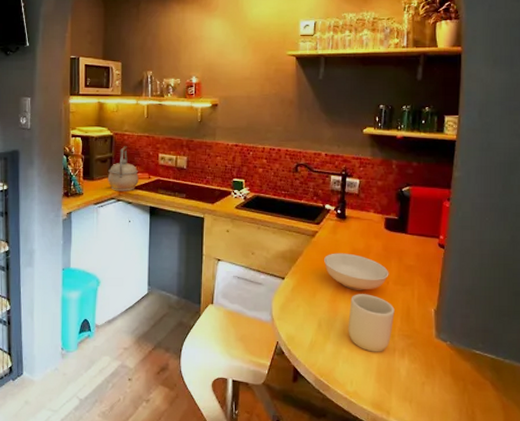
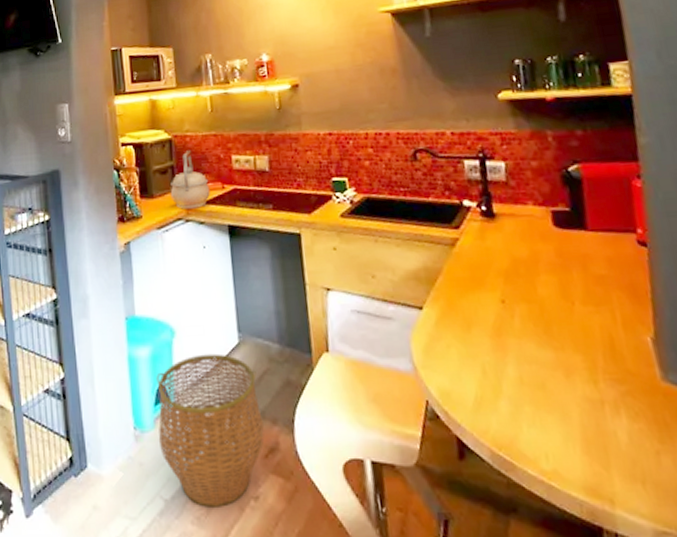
basket: none [79,299,159,406] -> present [156,353,264,507]
bowl: present [324,253,389,290] -> none [474,265,573,318]
mug: present [348,294,395,352] -> none [522,321,594,408]

